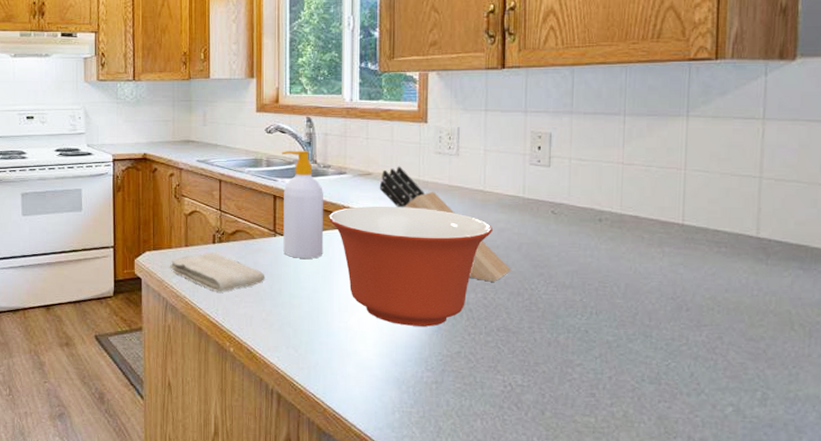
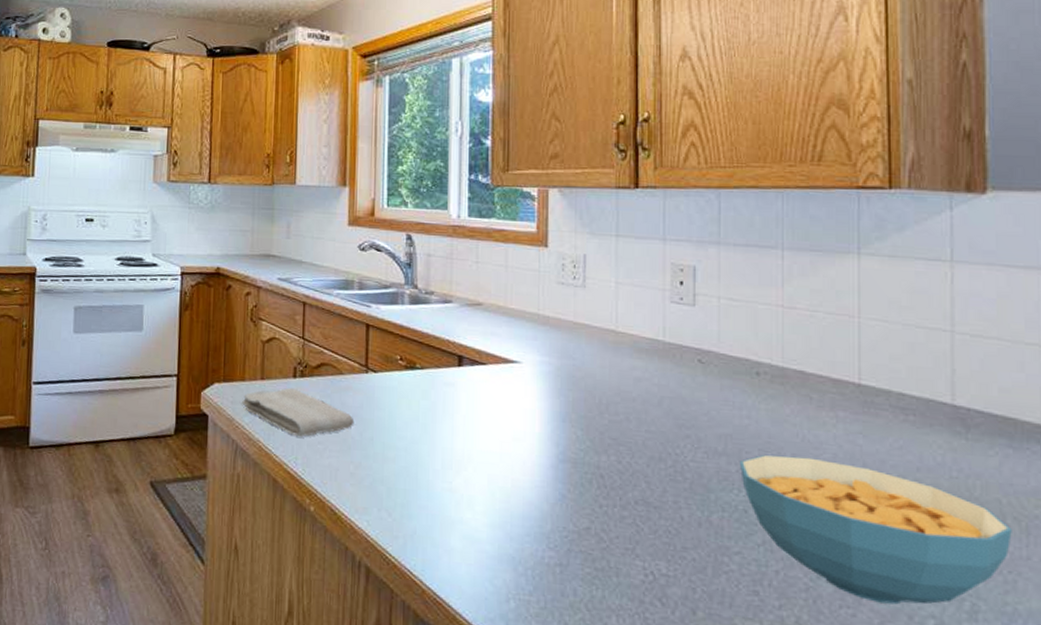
soap bottle: present [282,150,324,259] -> none [376,272,426,403]
mixing bowl: present [329,206,494,327] -> none [431,342,628,494]
knife block: present [379,166,511,282] -> none [491,296,651,443]
cereal bowl: none [582,285,798,397] -> present [739,455,1012,605]

